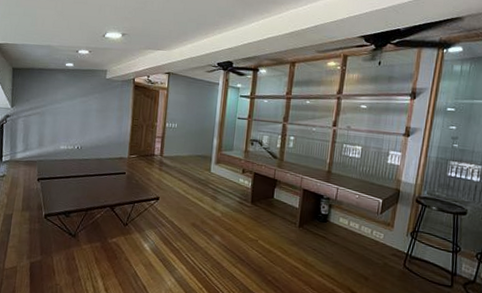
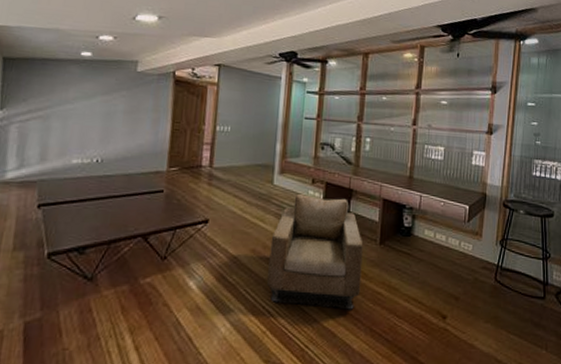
armchair: none [204,180,285,279] -> present [267,193,363,310]

